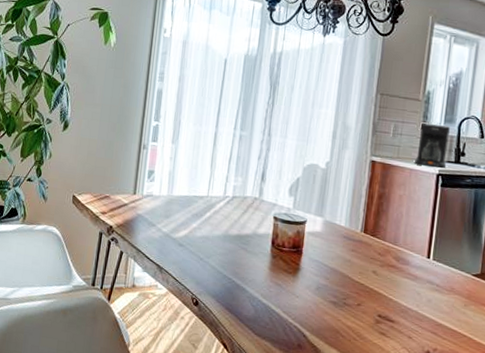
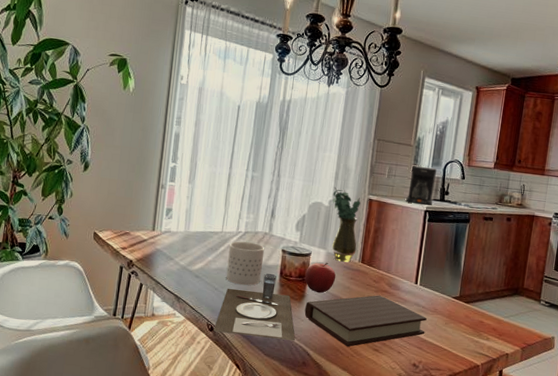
place setting: none [198,242,289,320] -> present [213,273,295,341]
mug: none [212,206,255,256] -> present [226,241,265,286]
fruit: none [299,231,335,267] -> present [305,262,336,293]
book: none [299,270,442,329] -> present [304,295,427,347]
vase: none [329,147,362,232] -> present [331,187,361,262]

